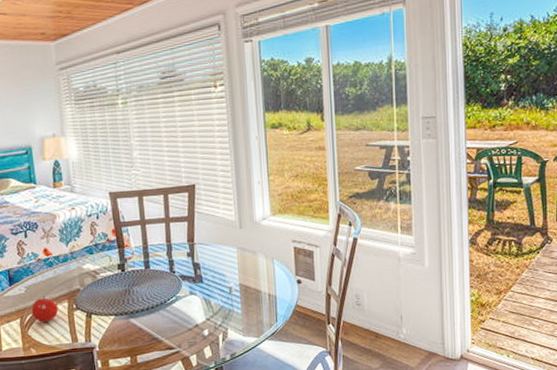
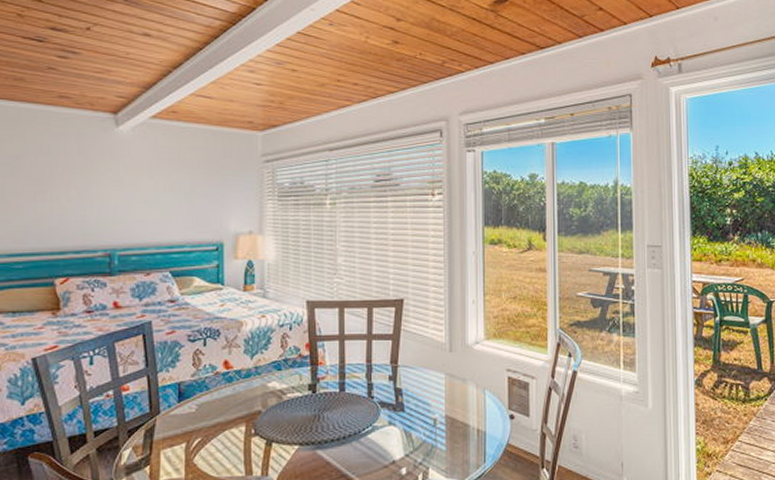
fruit: present [31,295,59,322] -> none [200,416,234,449]

